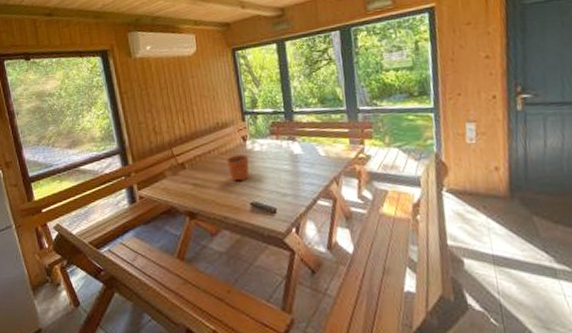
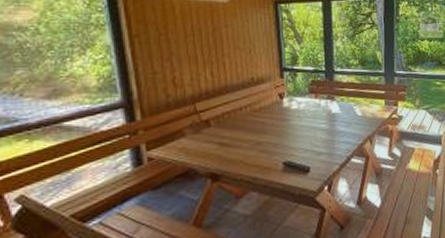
plant pot: present [227,147,250,182] -> none [260,105,284,140]

